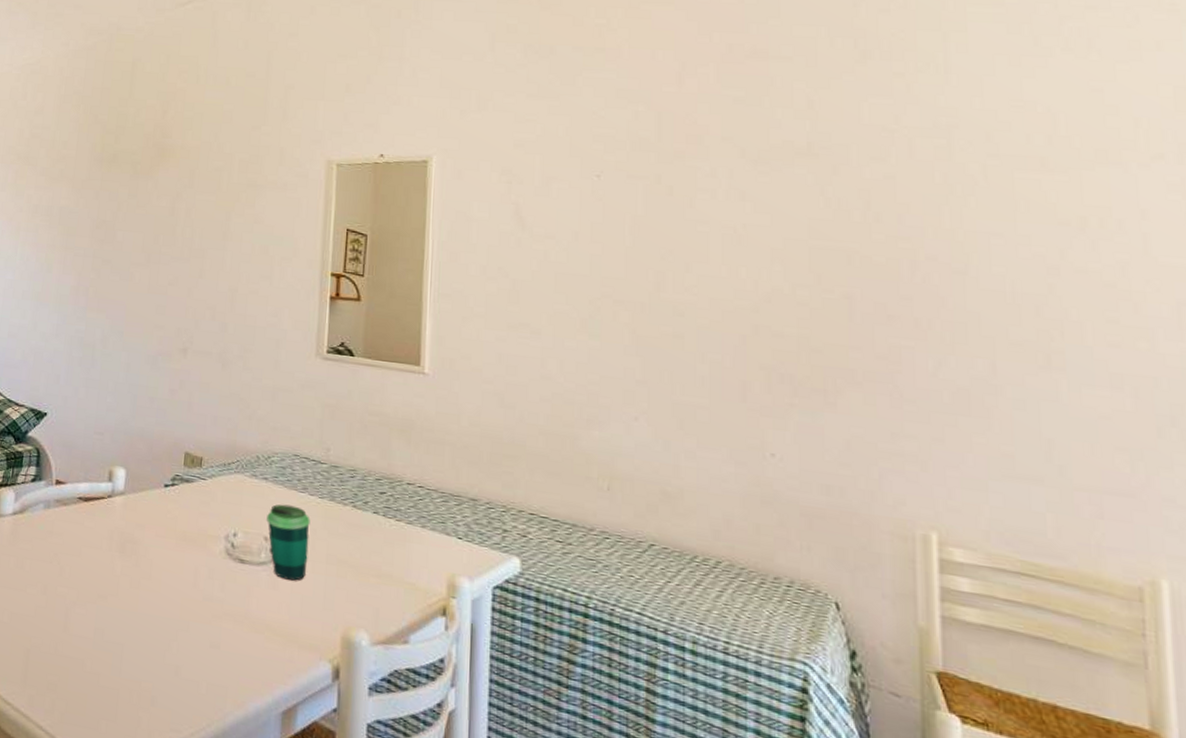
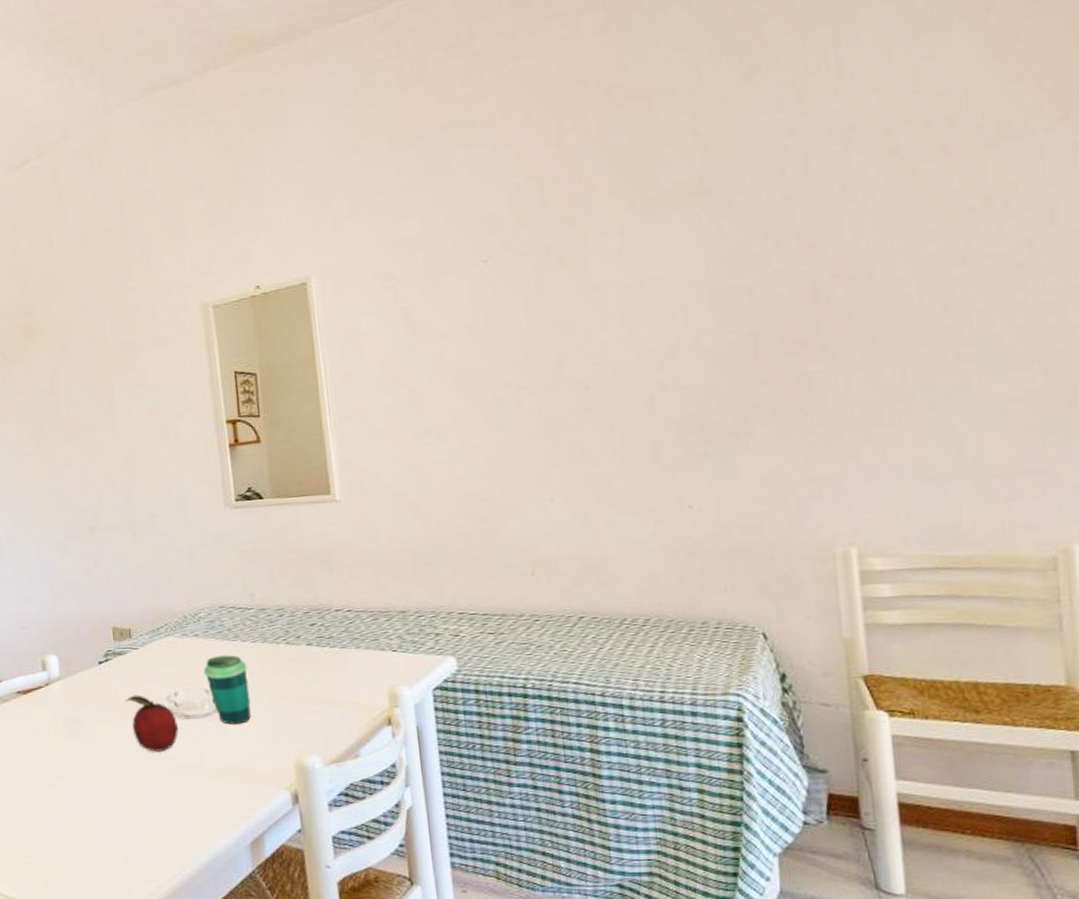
fruit: none [183,526,232,593] -> present [125,695,179,753]

